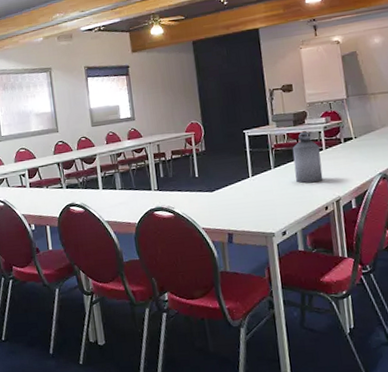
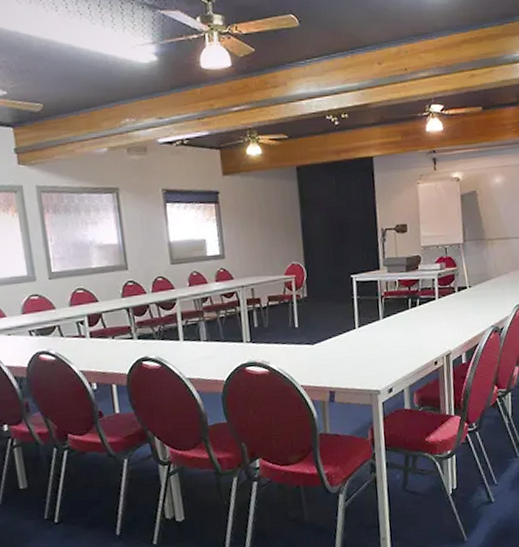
bottle: present [292,131,323,183] -> none [403,278,434,336]

